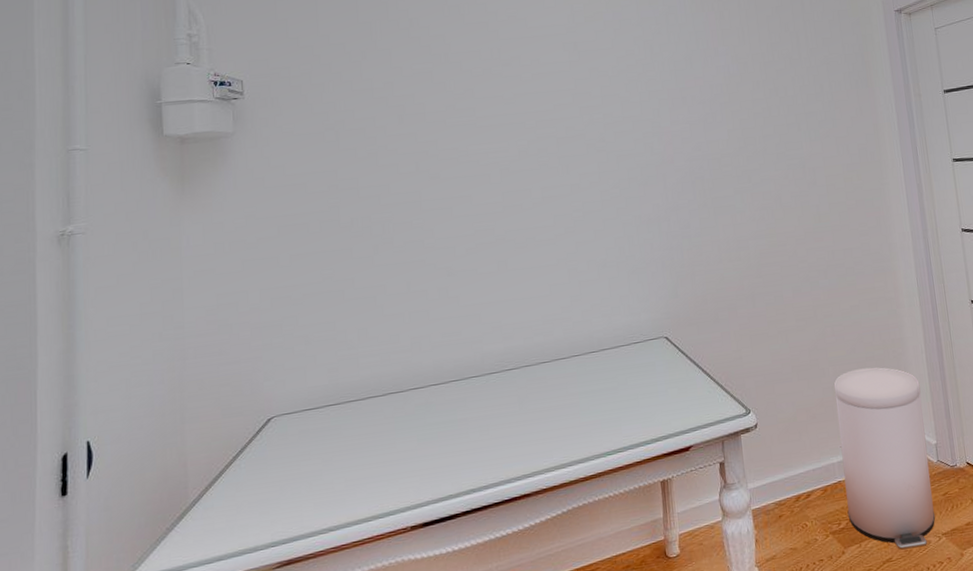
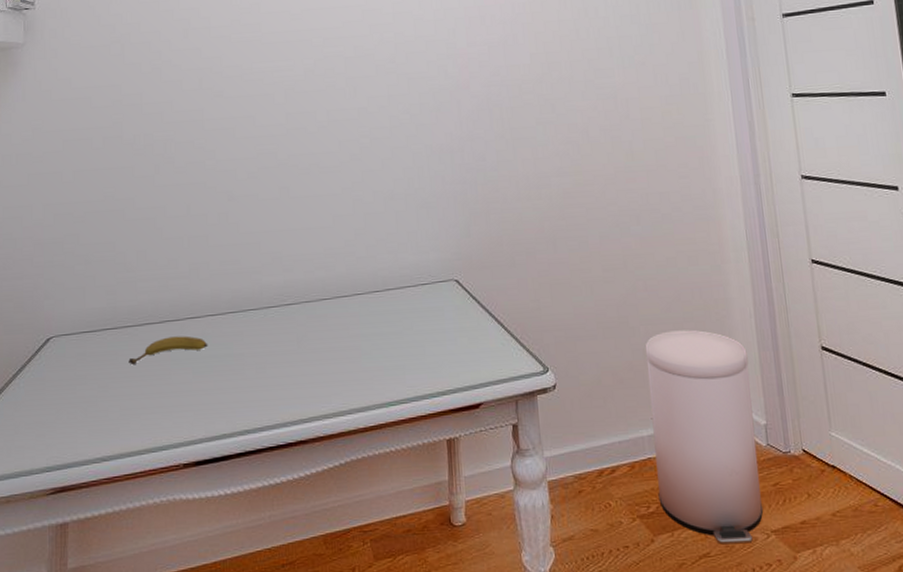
fruit: none [353,406,432,438] -> present [128,336,208,366]

